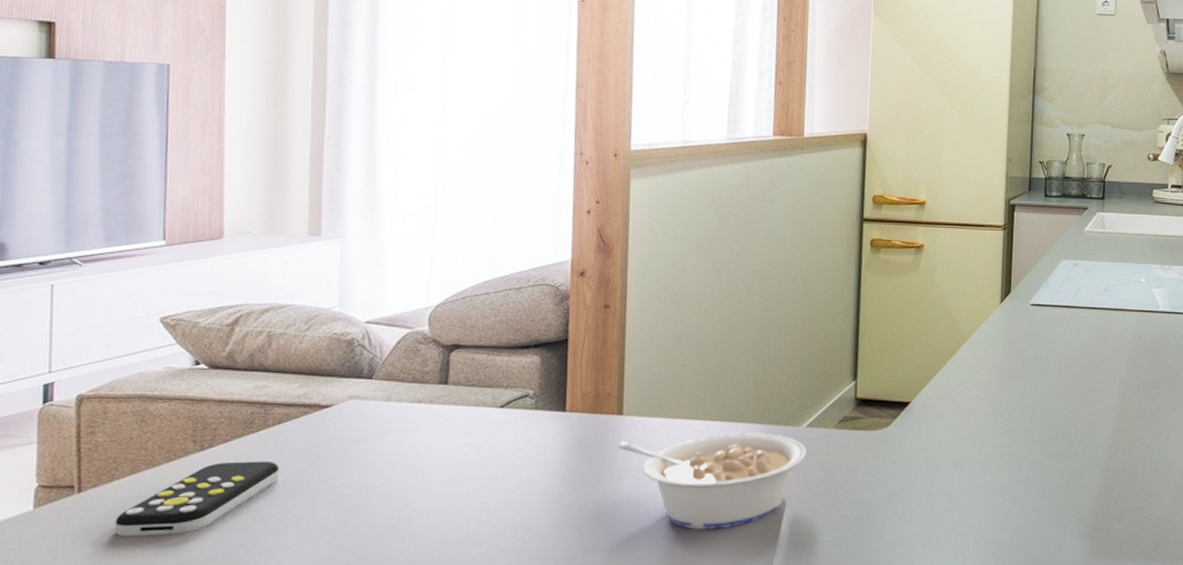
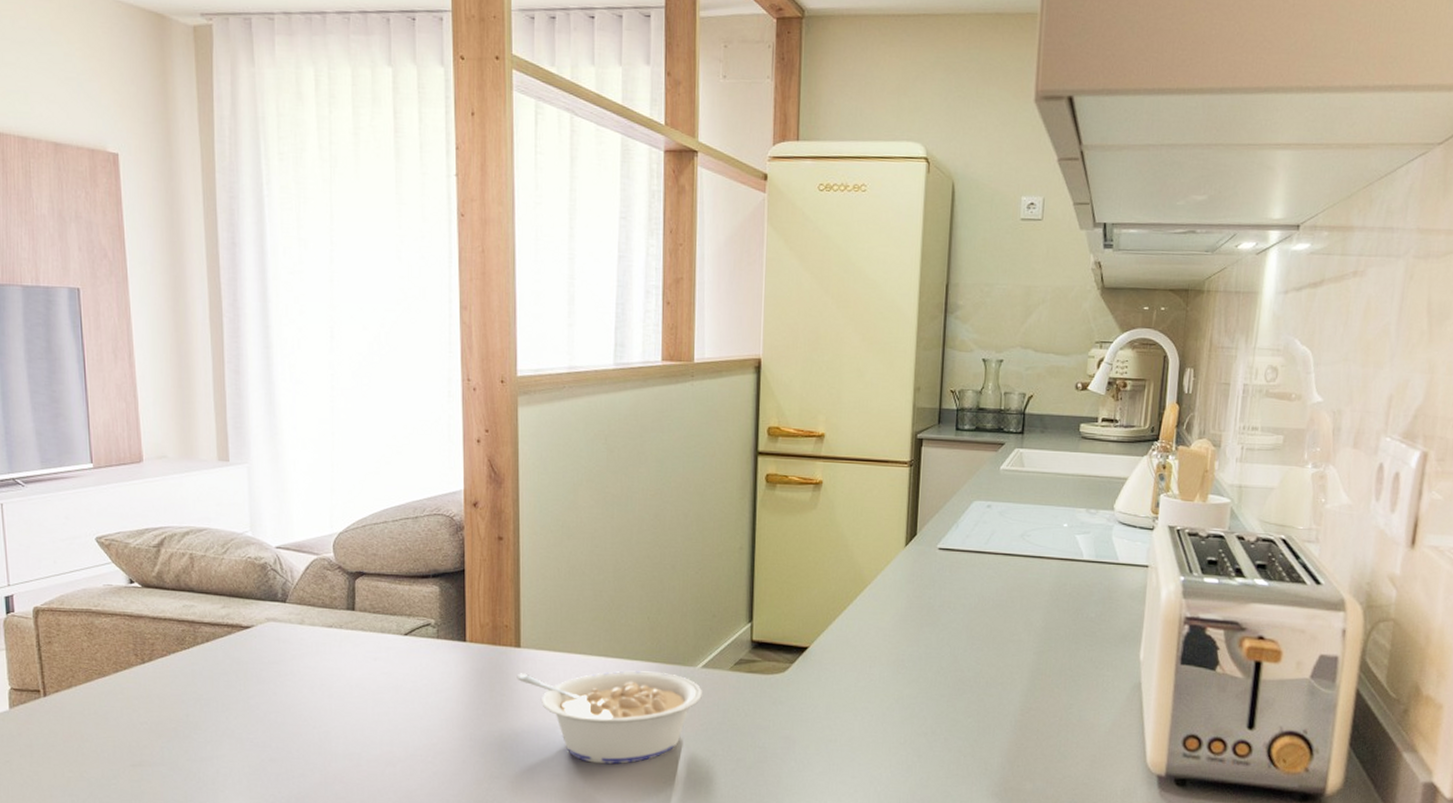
remote control: present [115,461,280,537] -> none [77,675,211,739]

